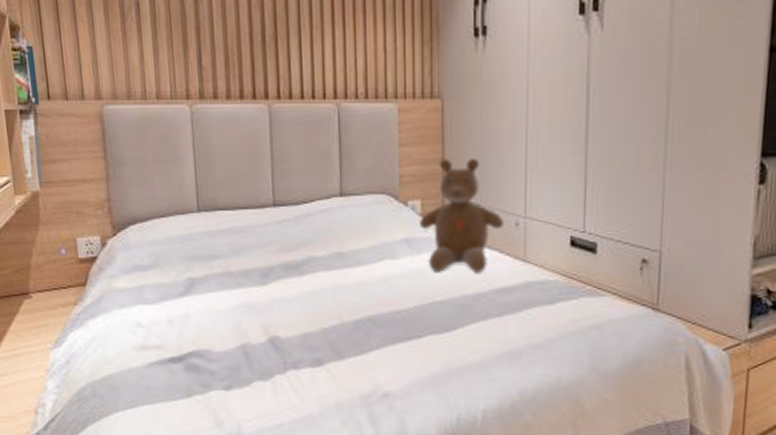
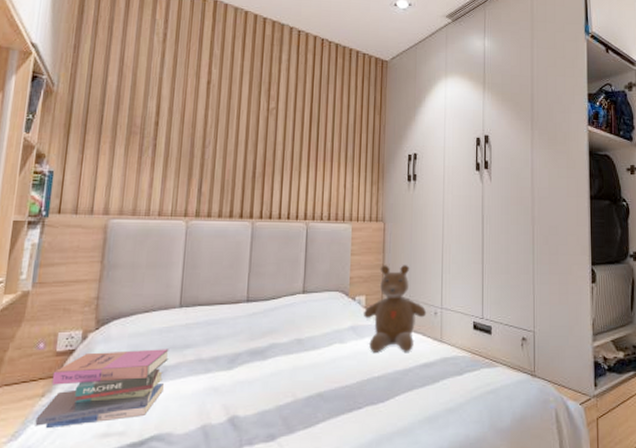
books: none [73,259,196,338] -> present [35,349,169,429]

